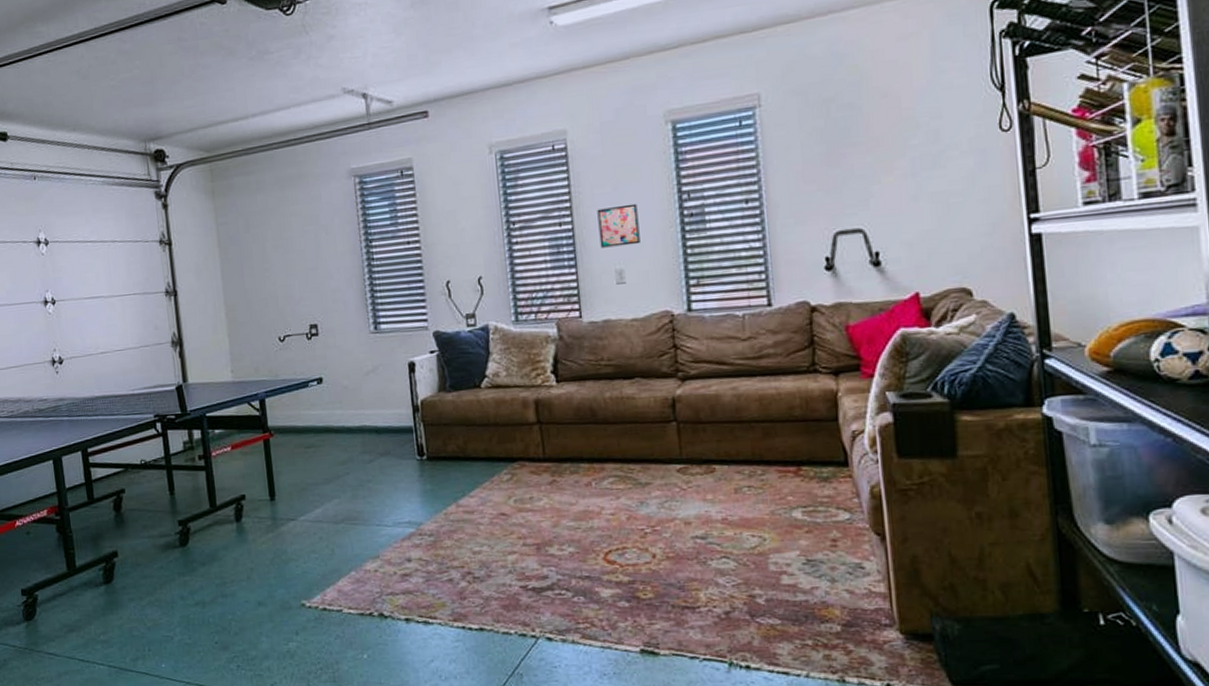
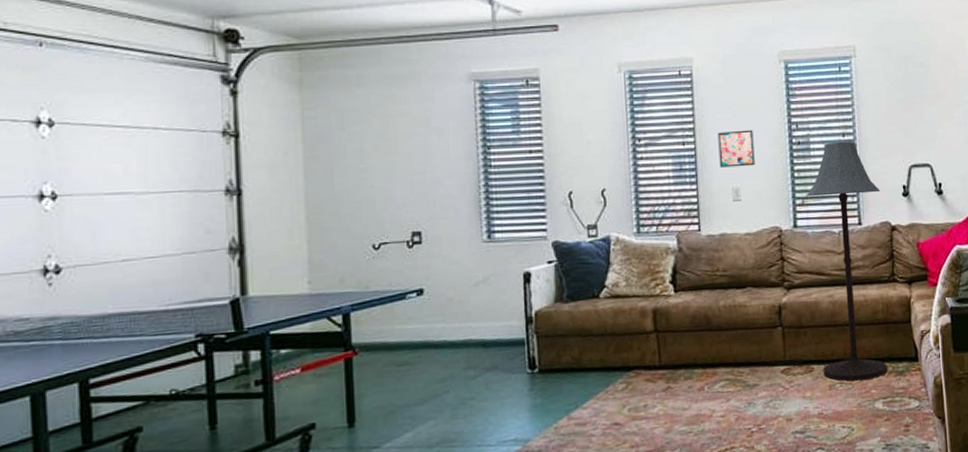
floor lamp: none [701,208,808,485] -> present [806,141,888,381]

